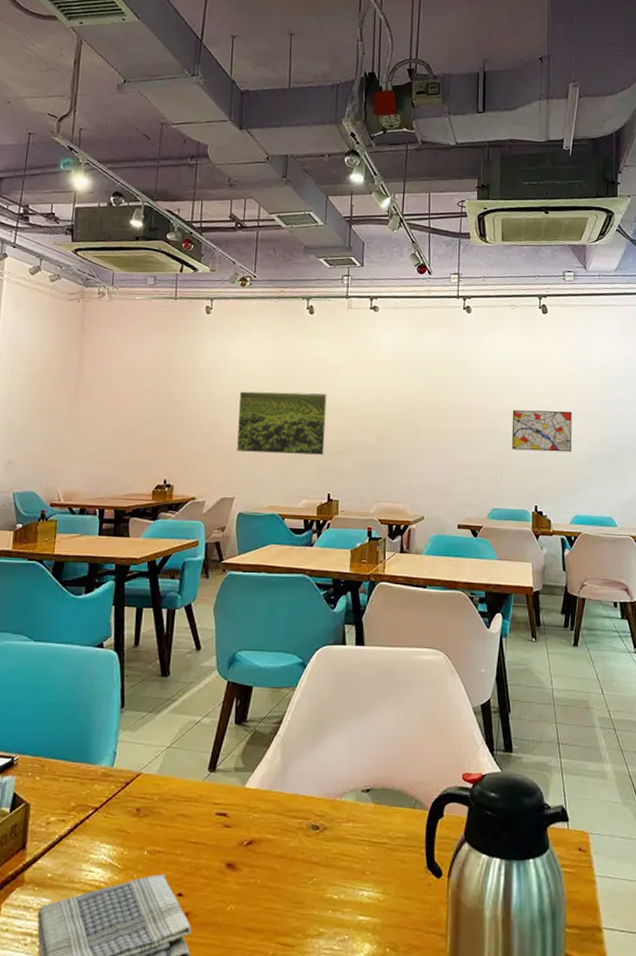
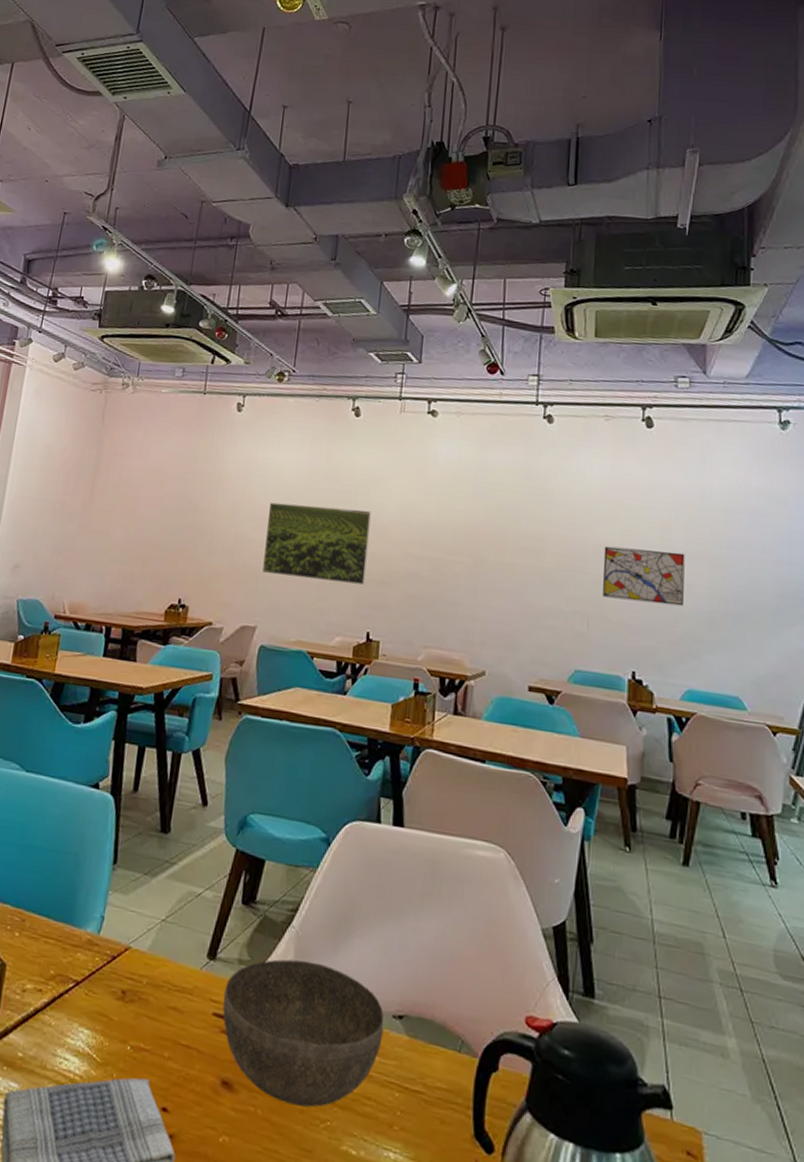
bowl: none [224,760,355,871] -> present [222,959,385,1108]

